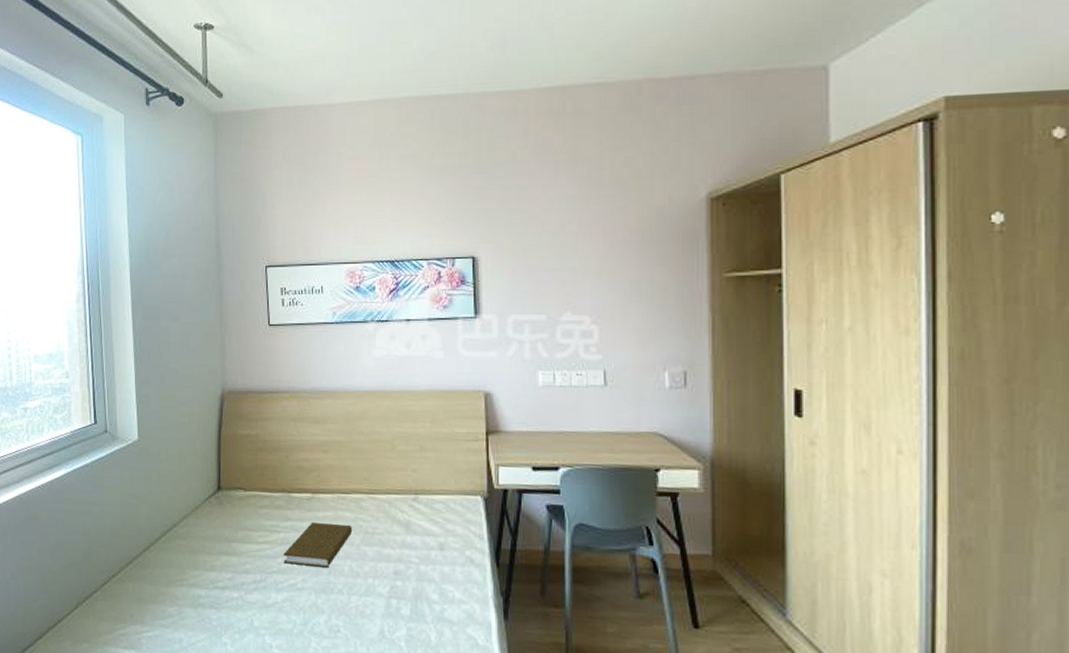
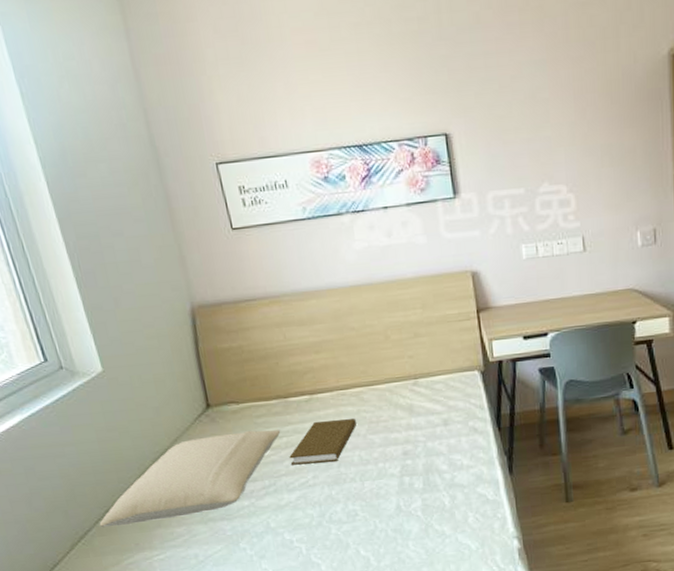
pillow: none [104,518,280,596] -> present [99,430,281,528]

